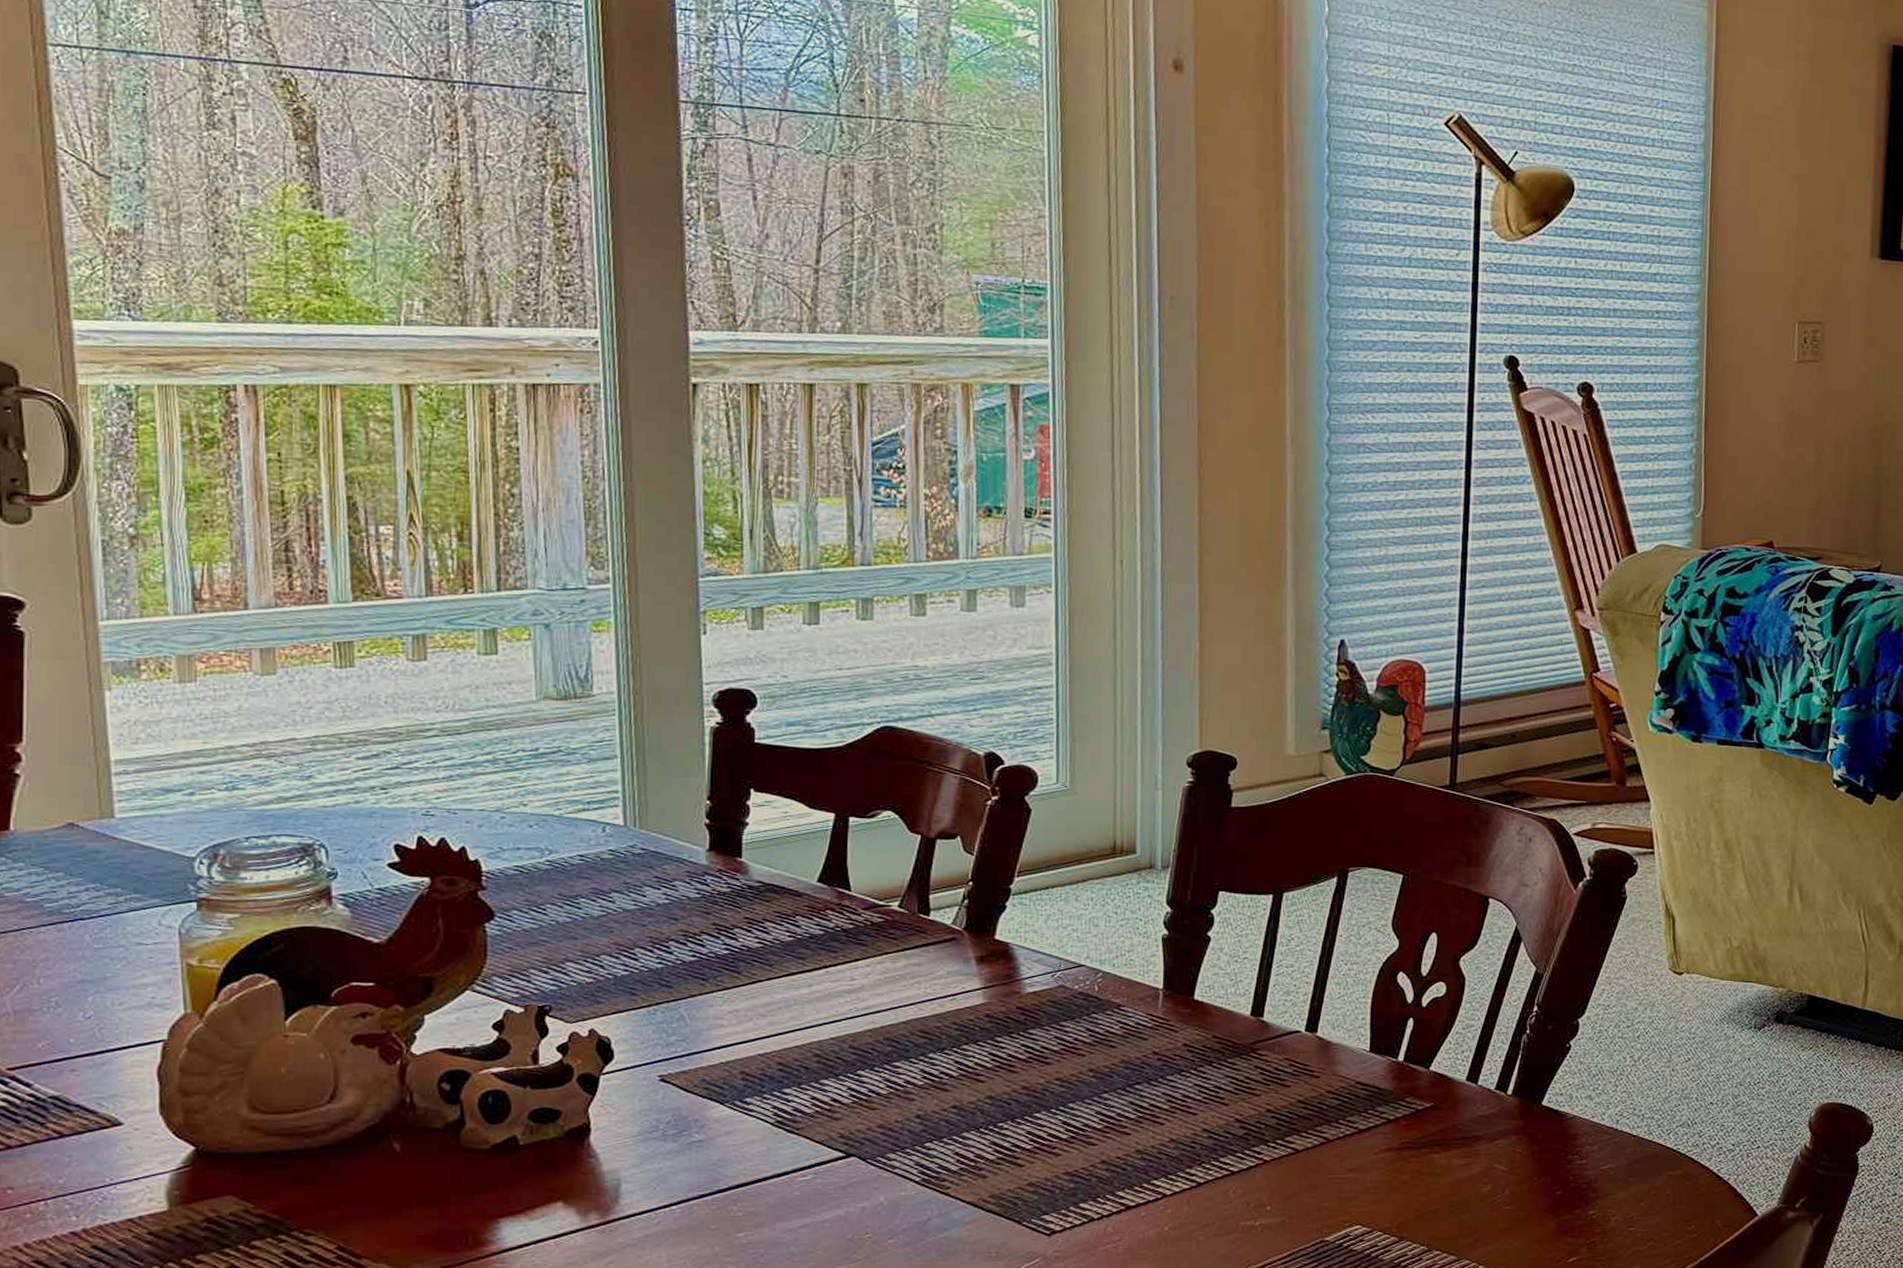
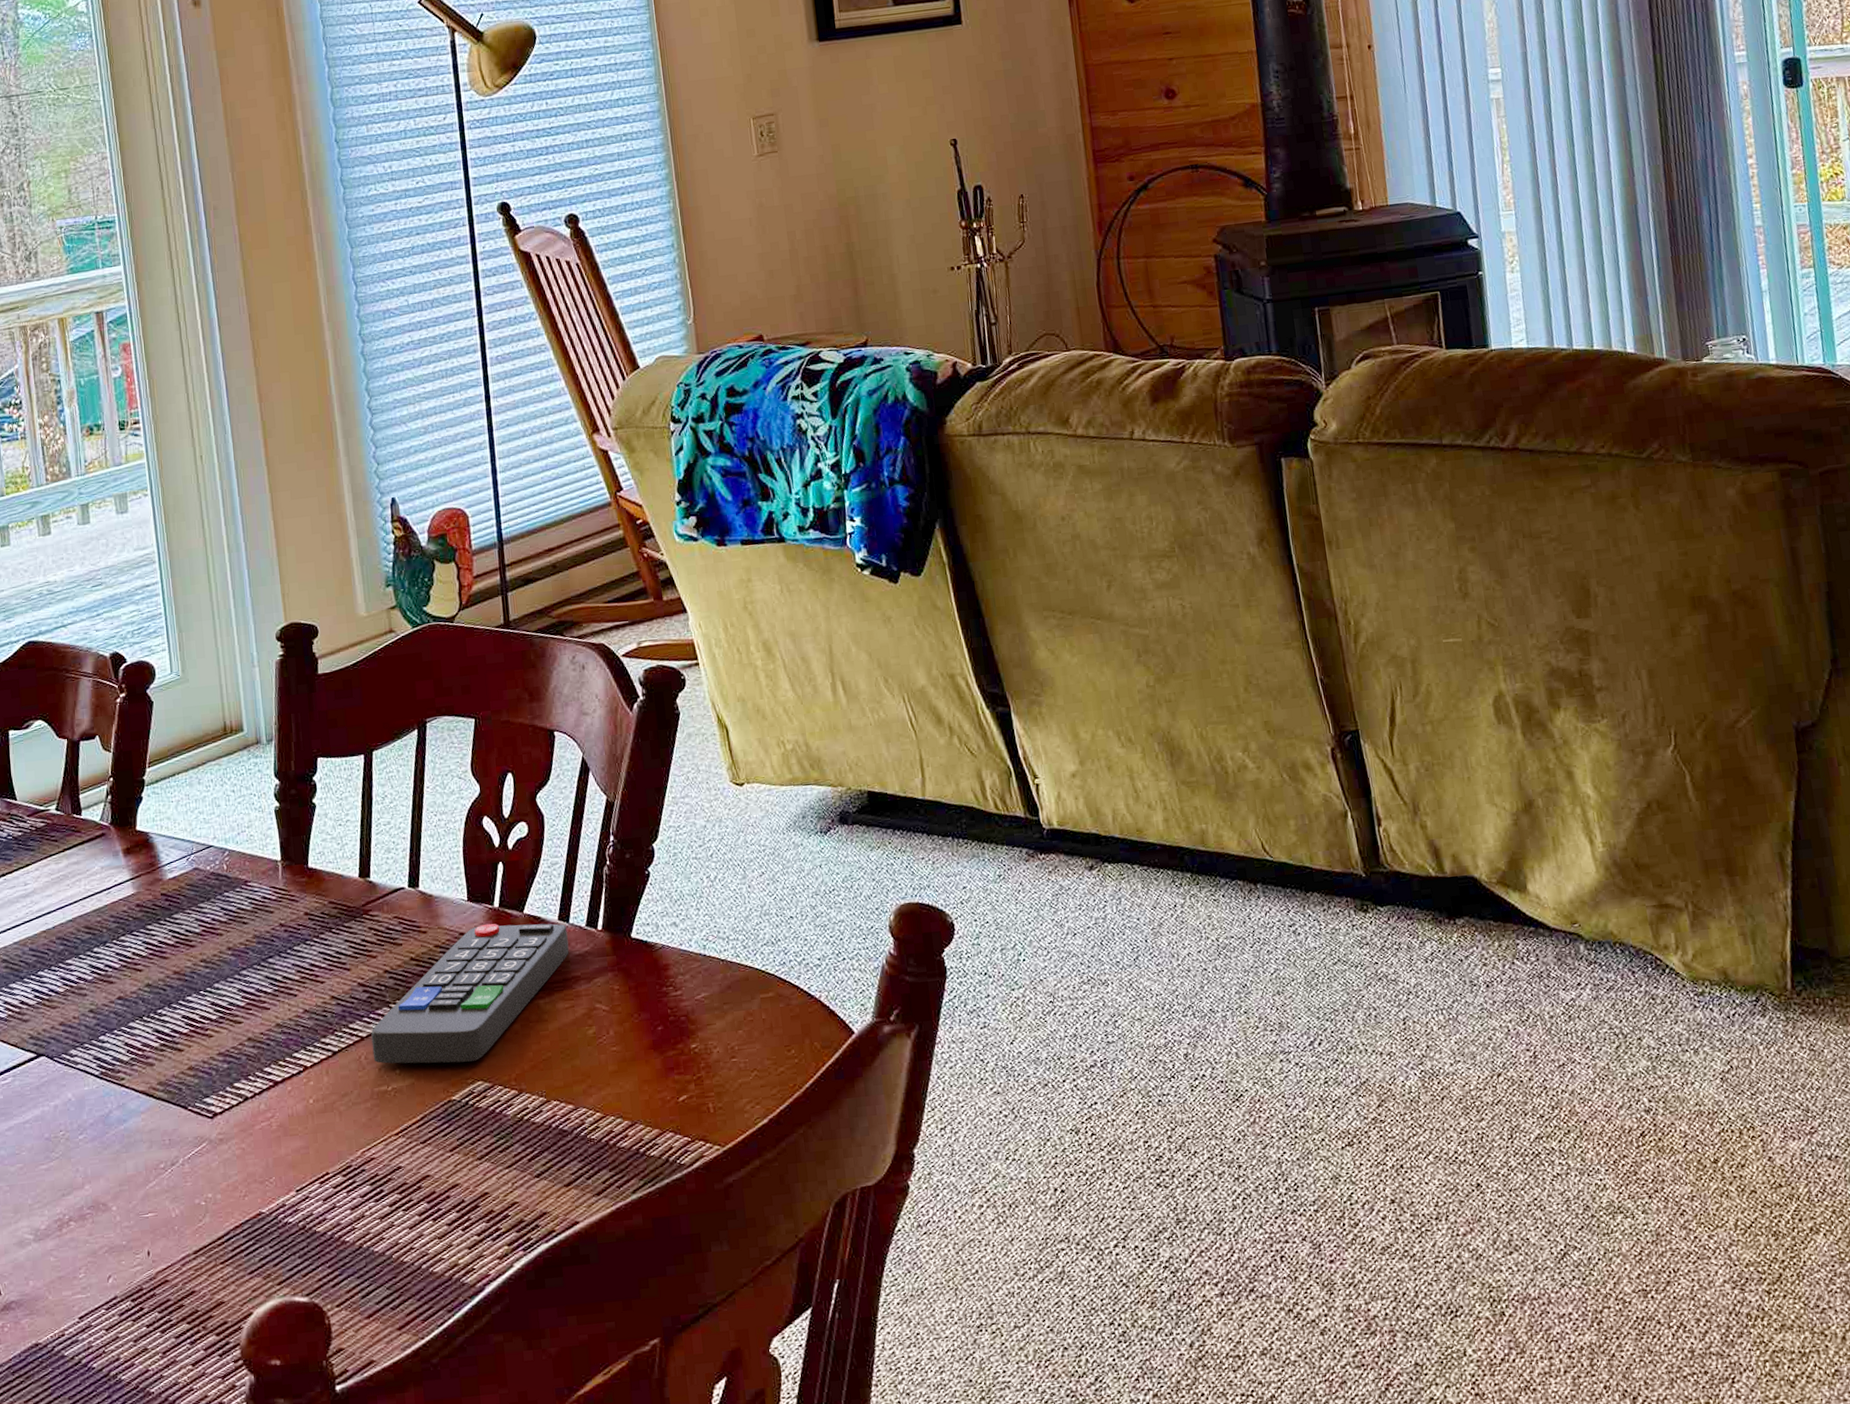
remote control: none [1242,1076,1474,1206] -> present [371,923,569,1064]

